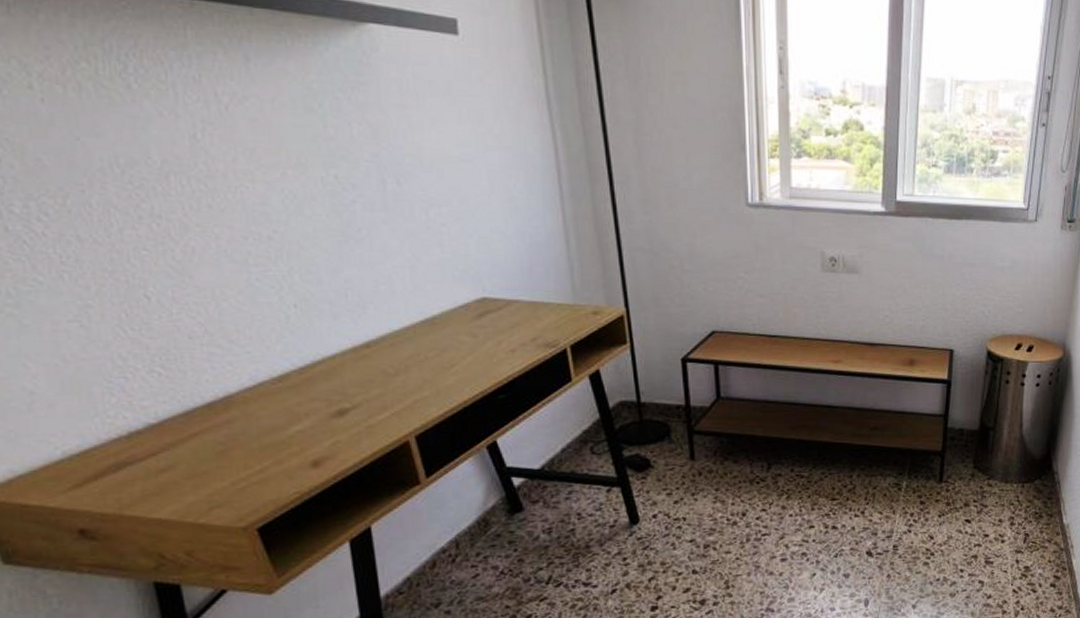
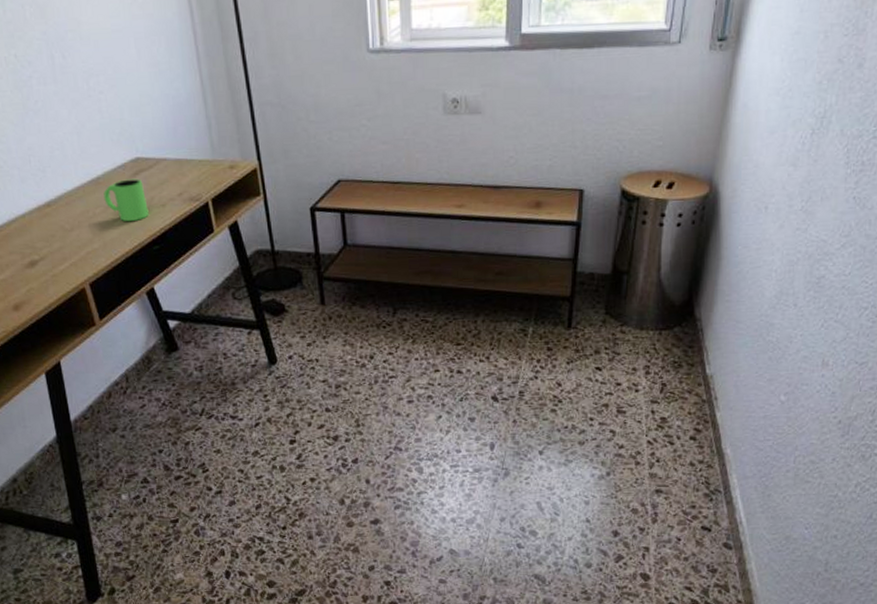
mug: none [439,320,495,368] -> present [103,178,149,222]

